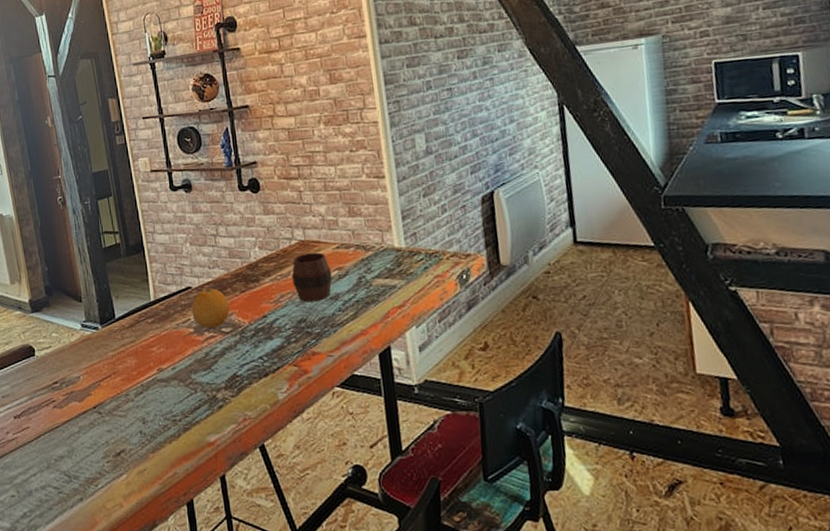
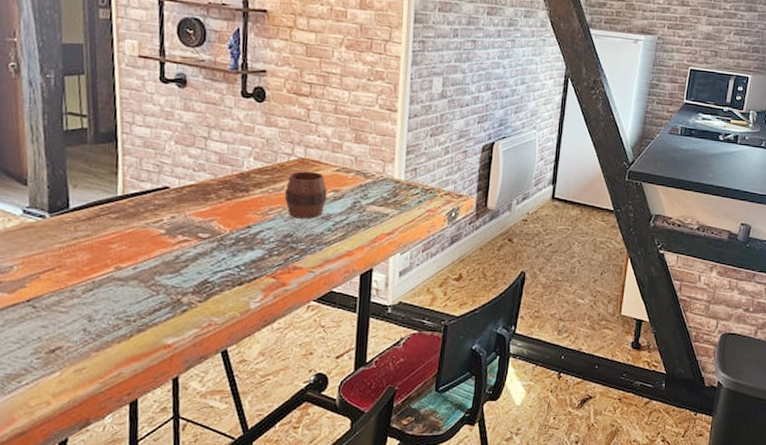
fruit: present [191,288,230,328] -> none [166,191,211,232]

